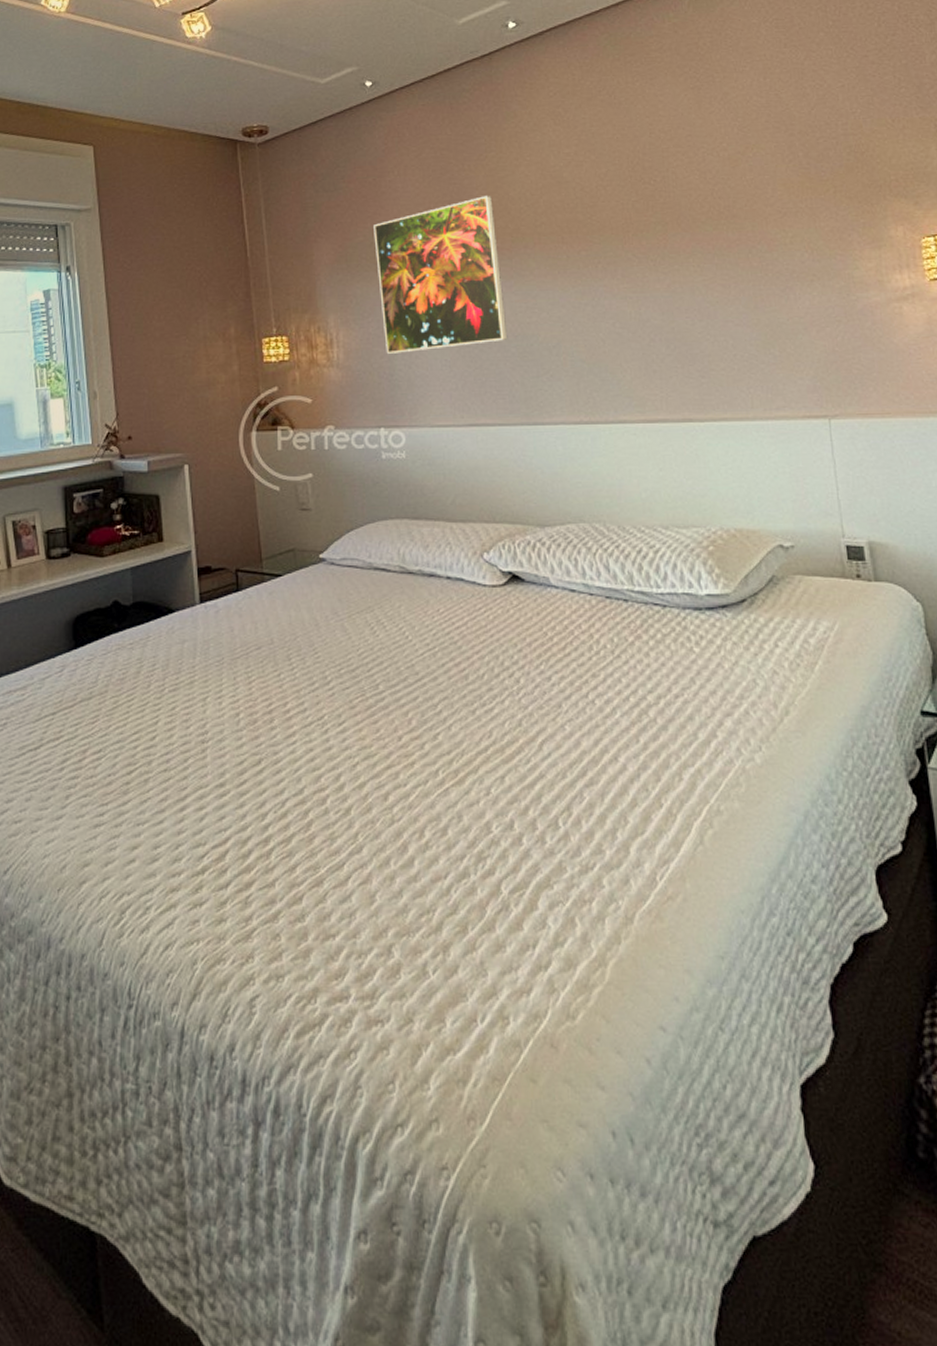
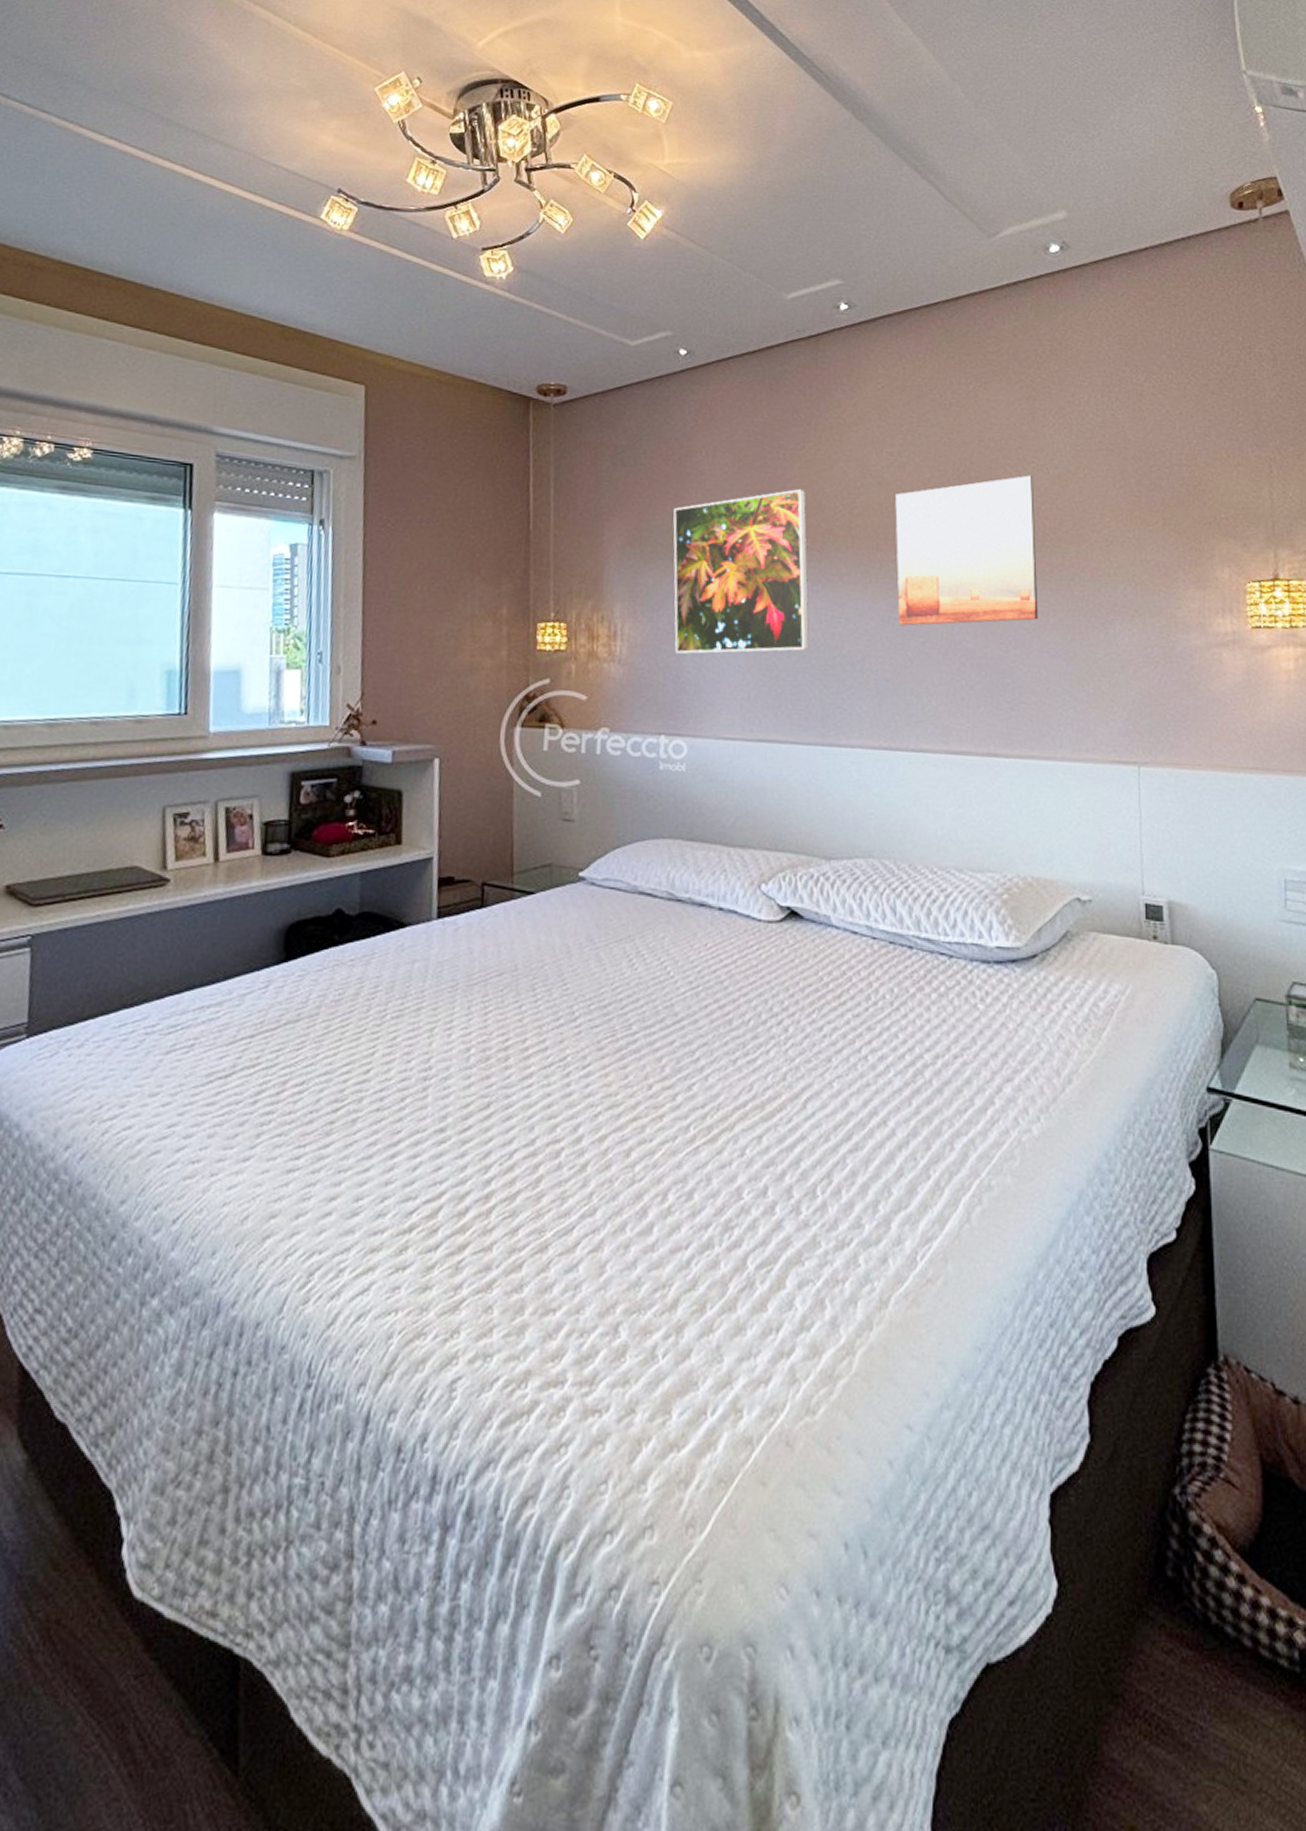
wall art: none [575,159,720,310] -> present [895,475,1038,626]

